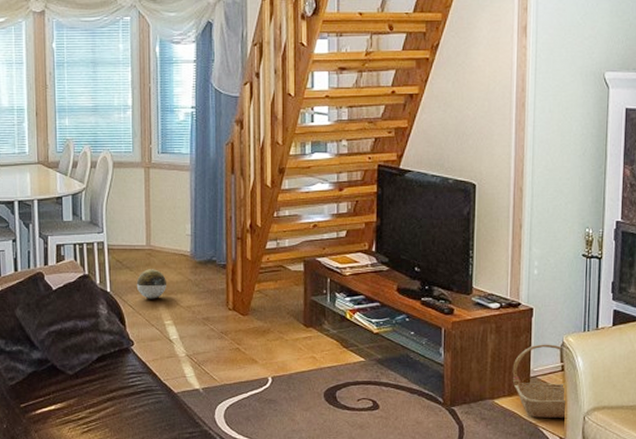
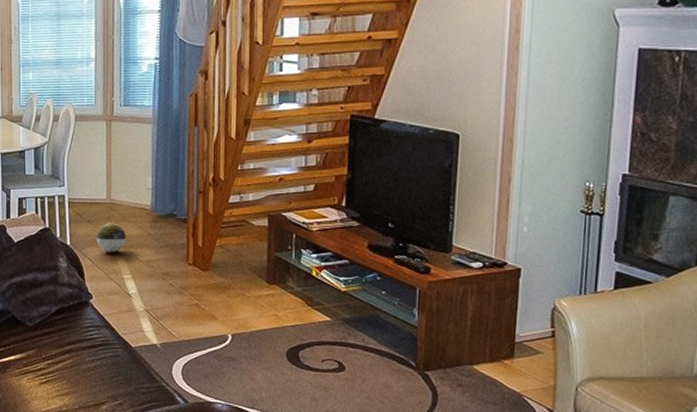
basket: present [512,344,567,419] -> none [494,307,557,389]

